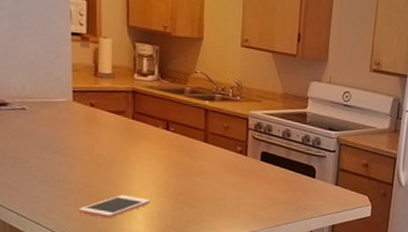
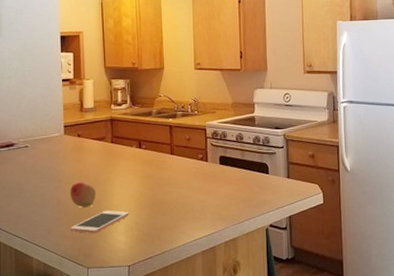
fruit: none [79,158,112,189] -> present [70,181,97,208]

